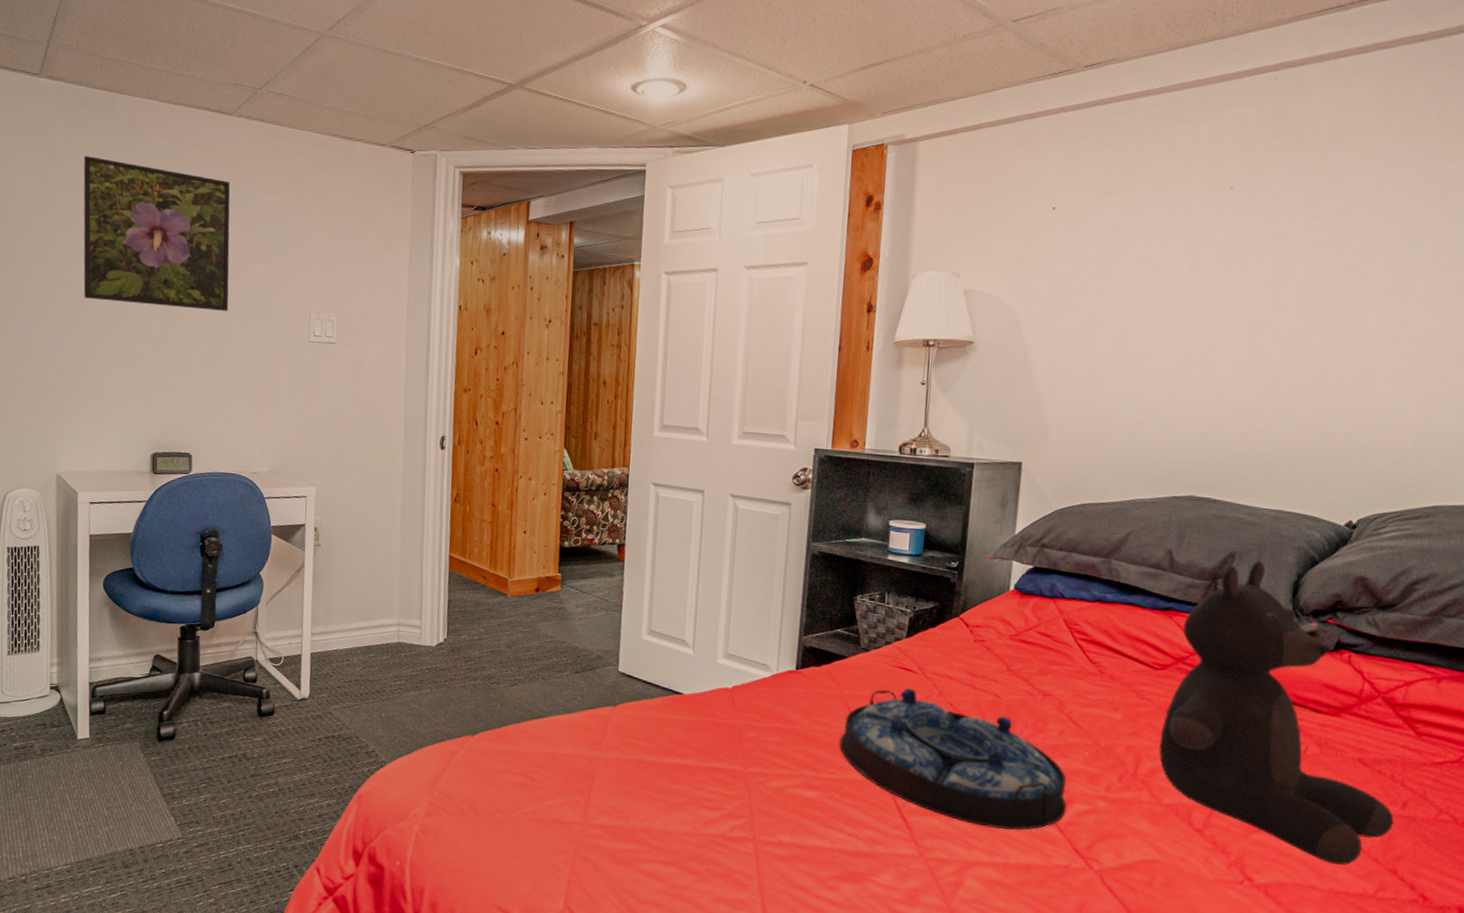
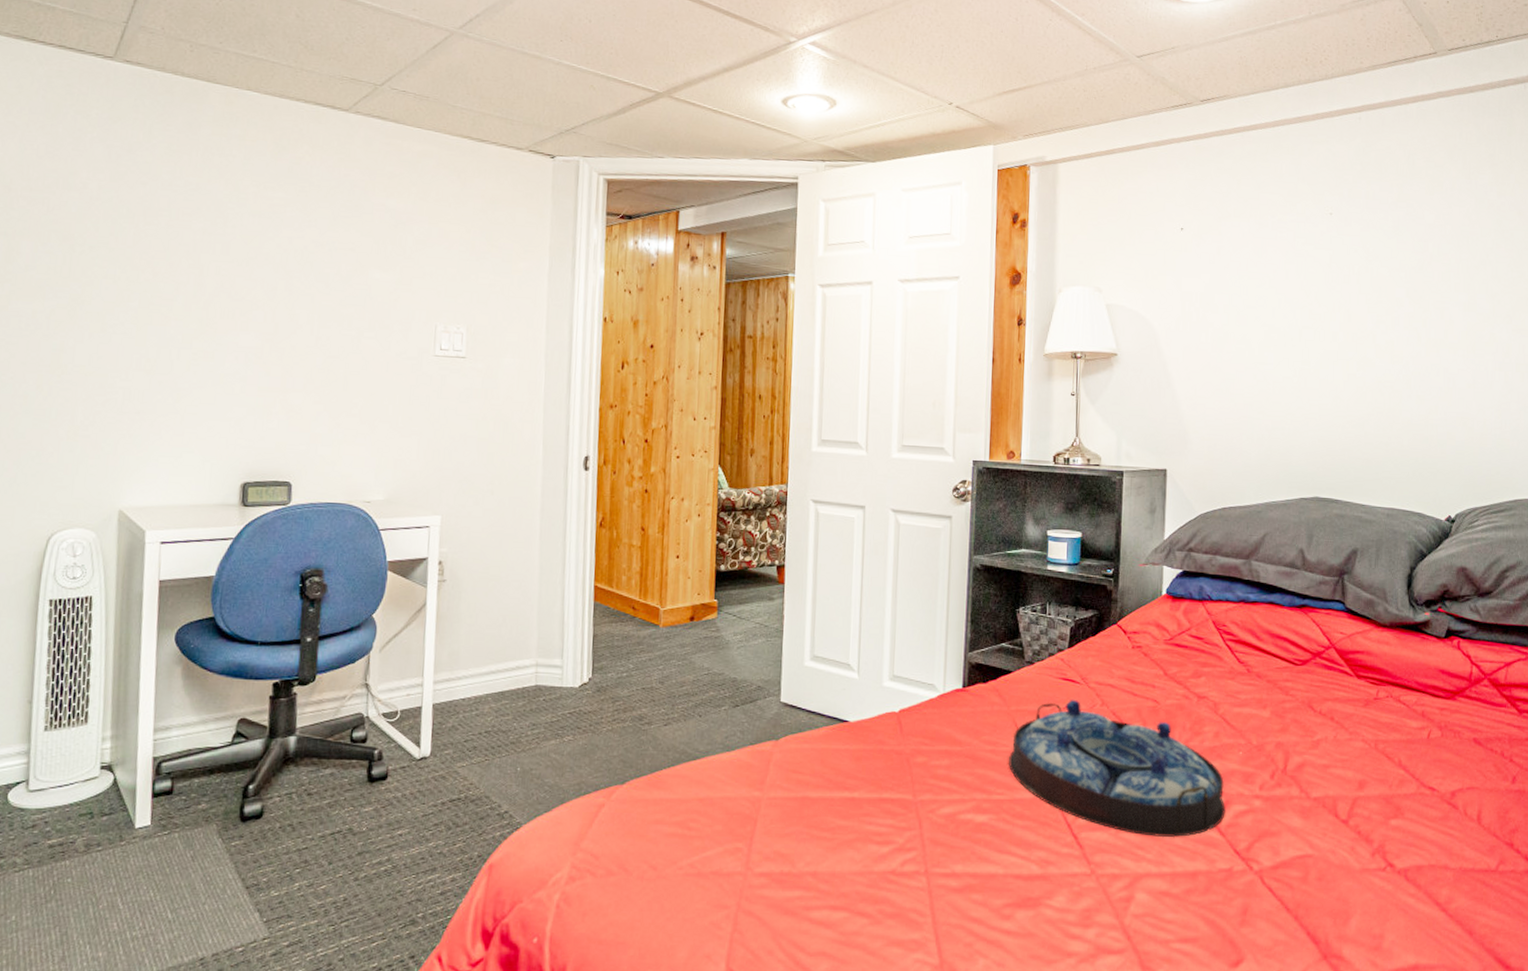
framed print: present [83,156,231,311] -> none [161,149,344,323]
teddy bear: present [1158,560,1394,865] -> none [1304,556,1507,842]

